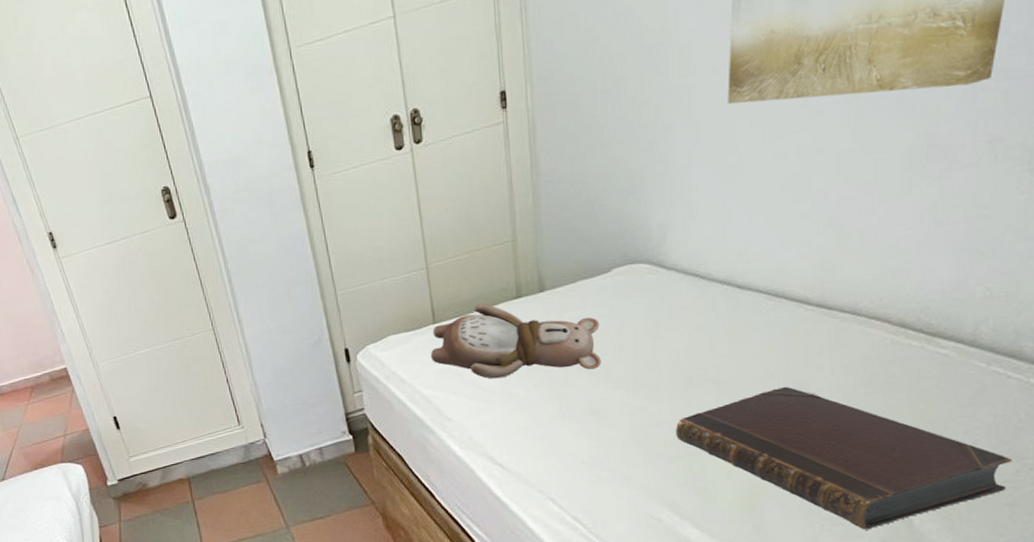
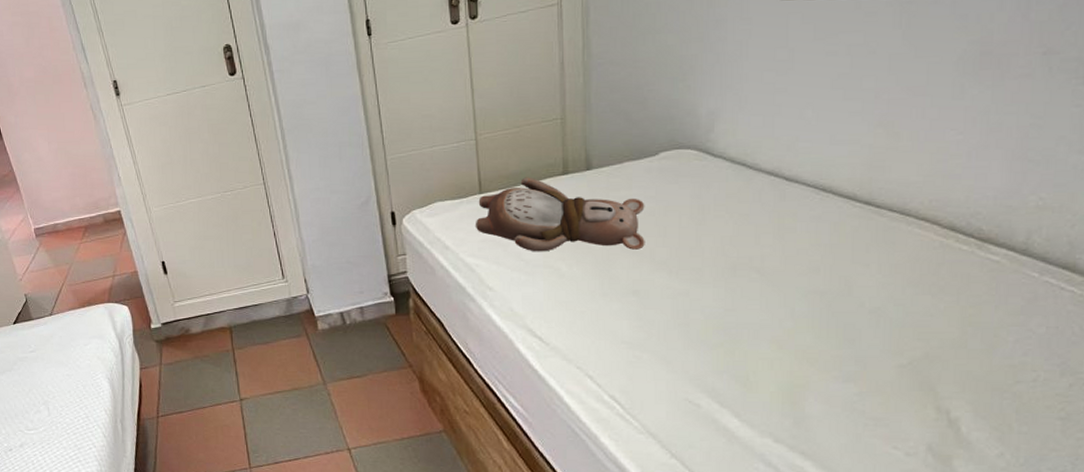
book: present [676,386,1012,530] -> none [718,281,1065,433]

